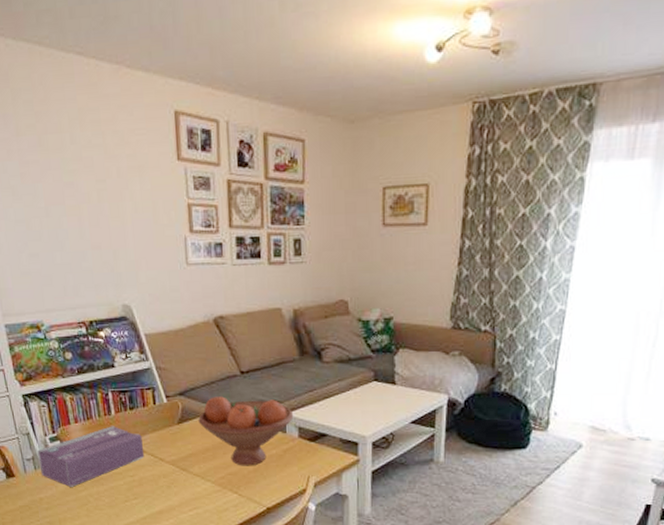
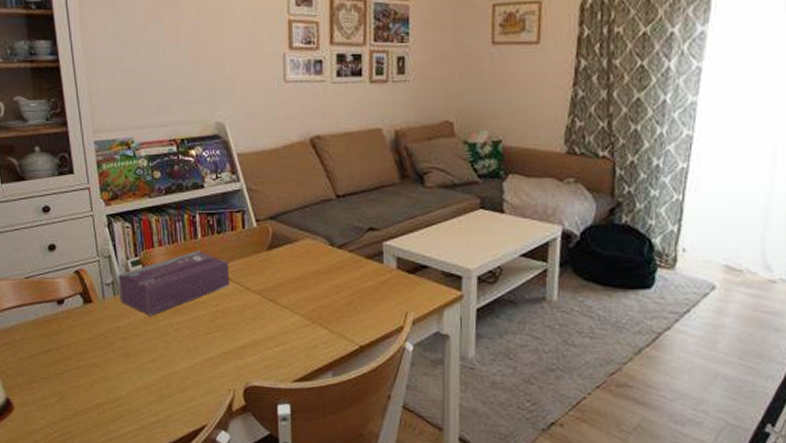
fruit bowl: present [198,396,294,466] -> none [289,222,392,299]

